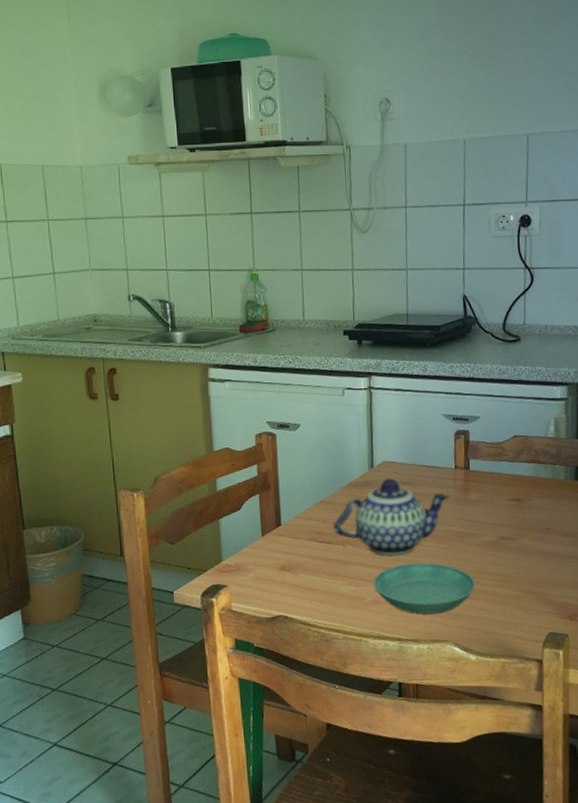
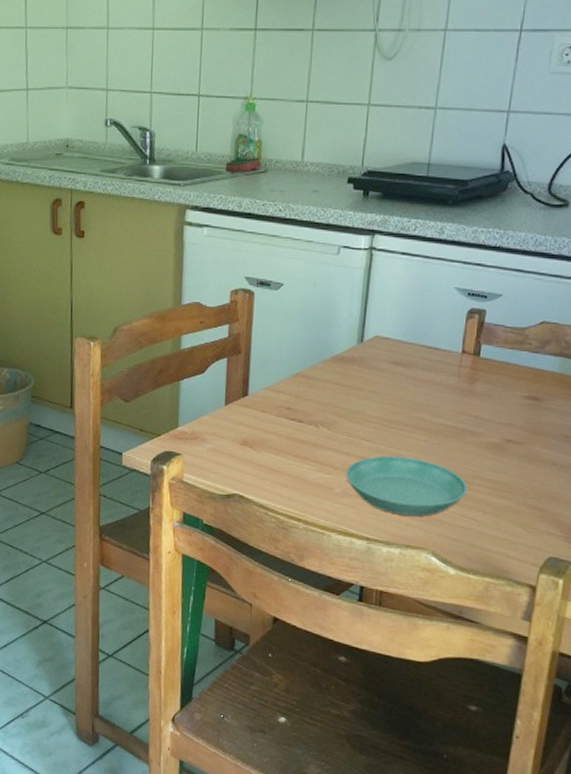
teapot: present [333,478,452,557] -> none [307,355,453,446]

